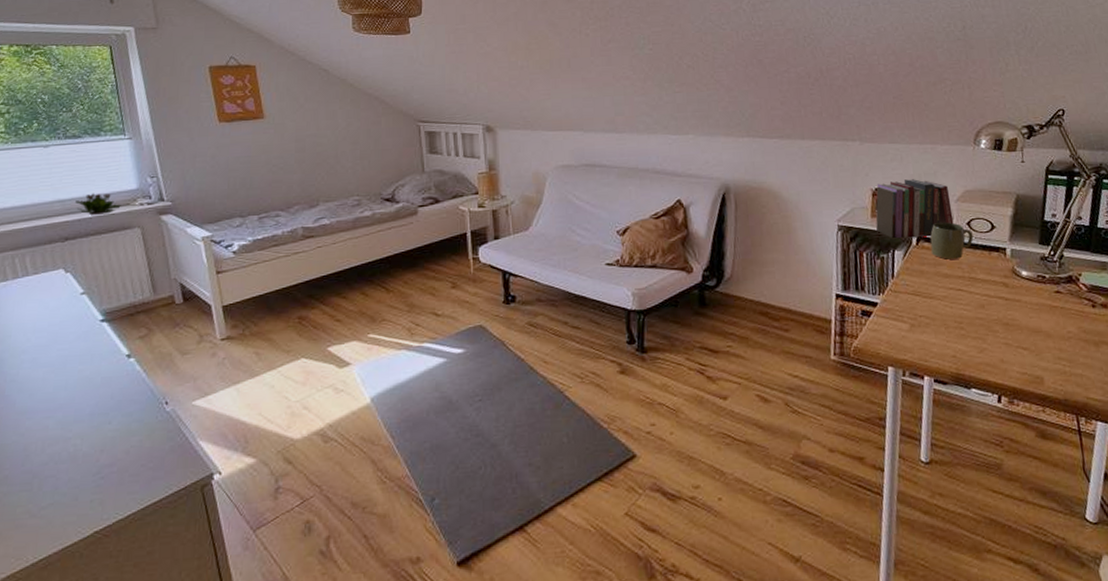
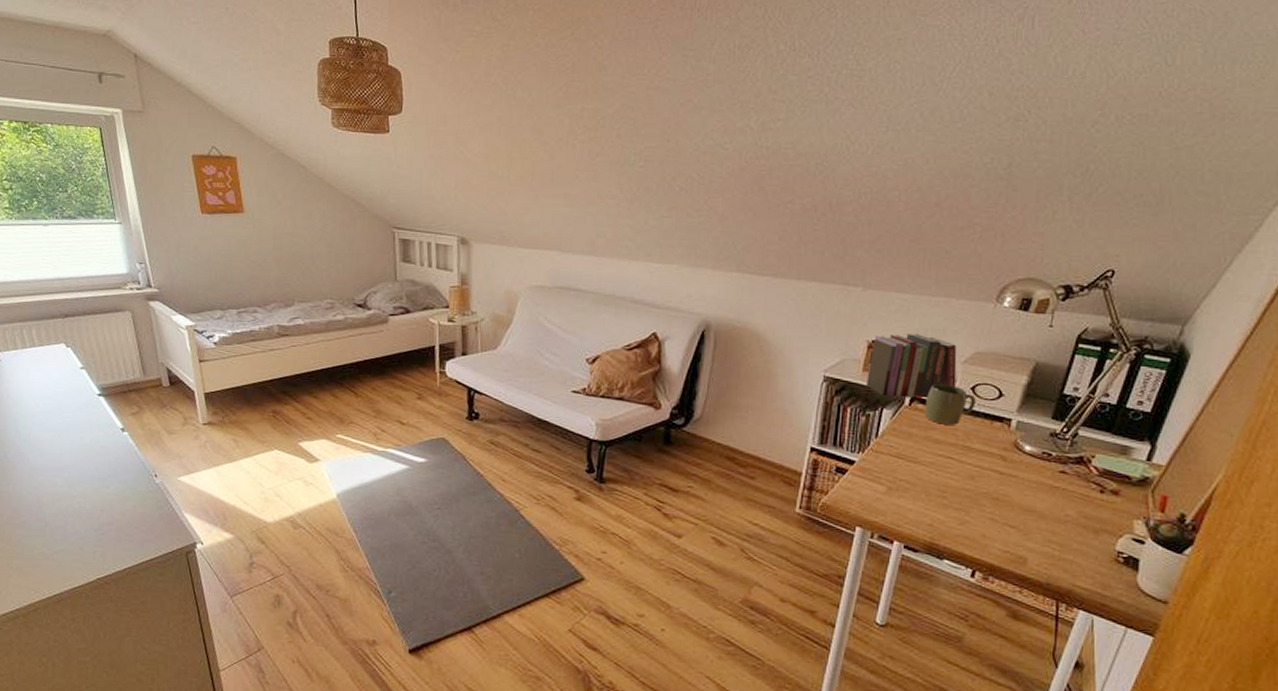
potted flower: present [75,193,121,216] -> none [73,274,113,296]

